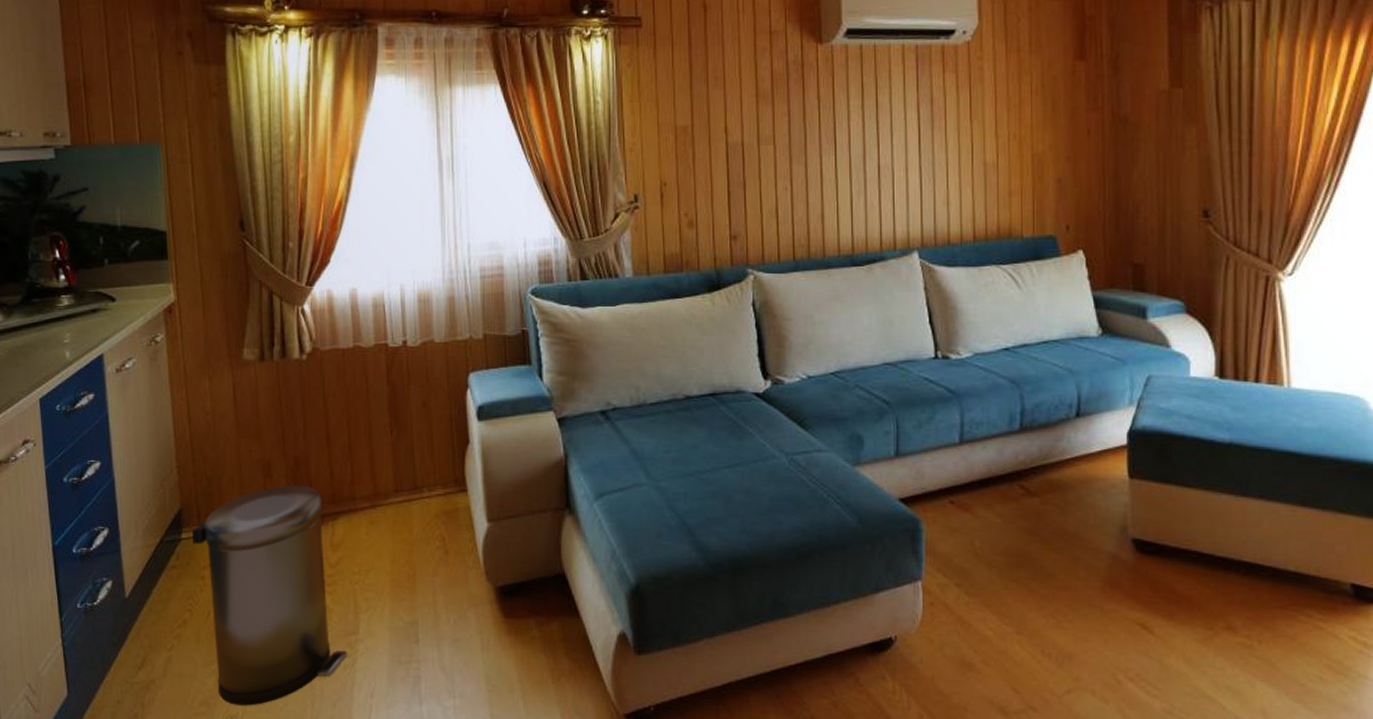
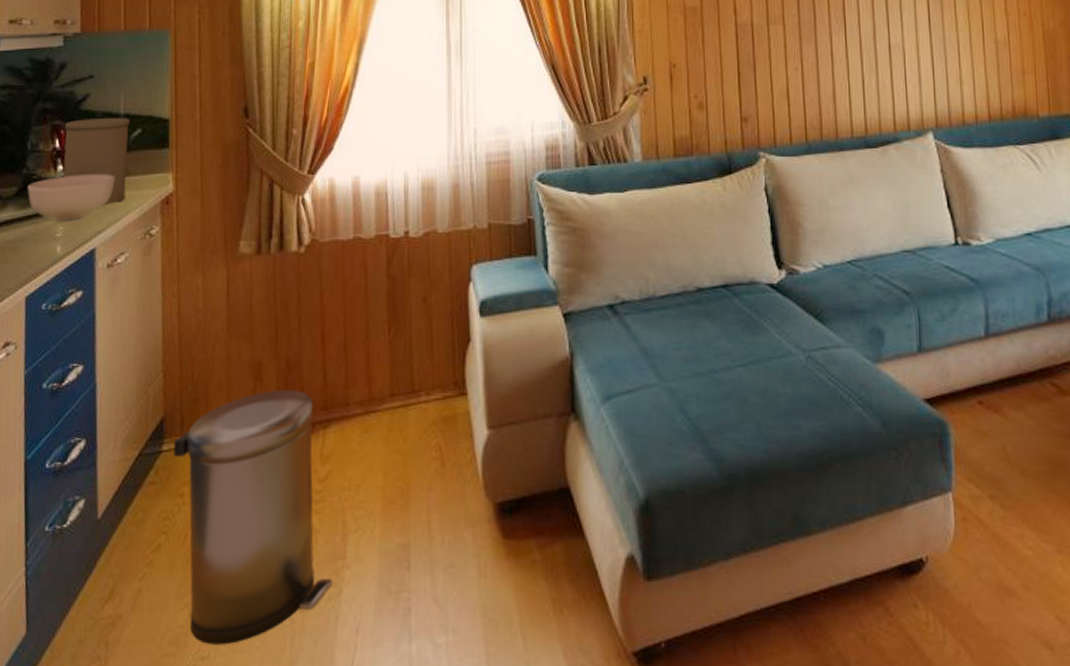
bowl: none [31,284,117,328] -> present [27,174,115,221]
canister: none [63,229,128,314] -> present [63,117,130,206]

